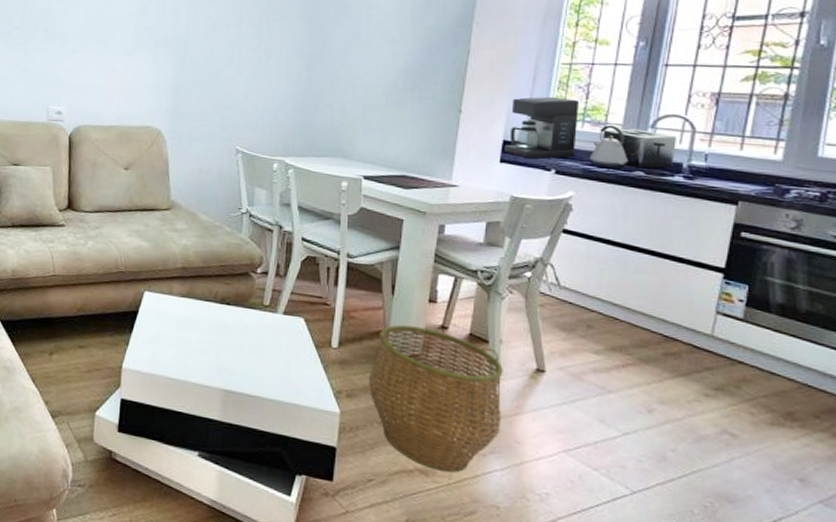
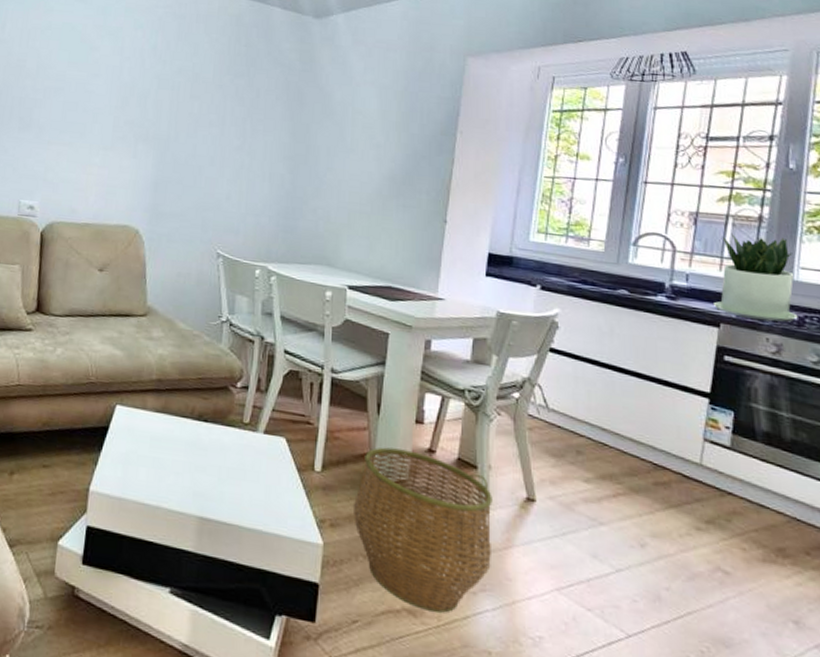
coffee maker: present [505,96,579,159] -> none [490,209,562,274]
kettle: present [589,124,628,170] -> none [574,240,612,288]
toaster: present [603,128,676,169] -> none [586,245,658,287]
planter: none [731,113,821,198] -> present [712,234,798,322]

